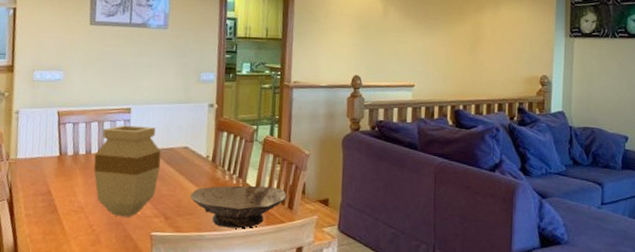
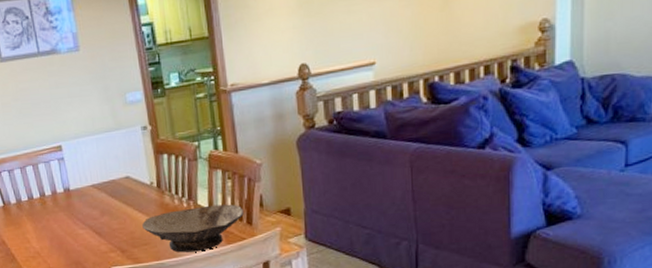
vase: present [93,125,161,217] -> none [37,162,106,256]

